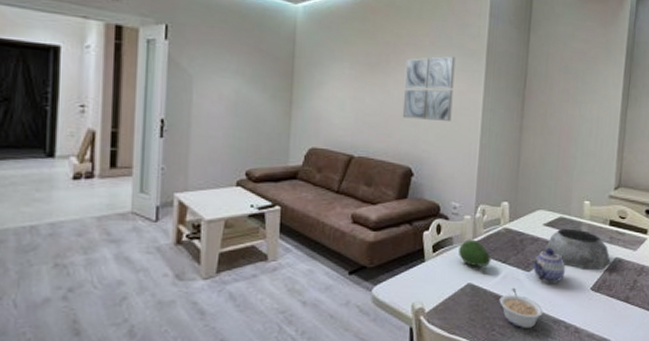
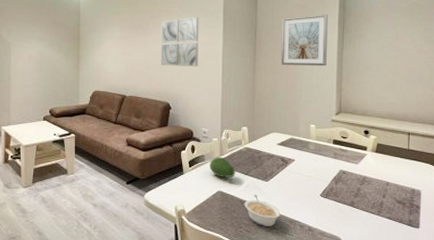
teapot: present [532,249,566,284] -> none [270,163,298,192]
plant pot: present [544,228,611,270] -> none [279,147,336,180]
picture frame: none [553,63,613,129] -> present [280,14,328,67]

